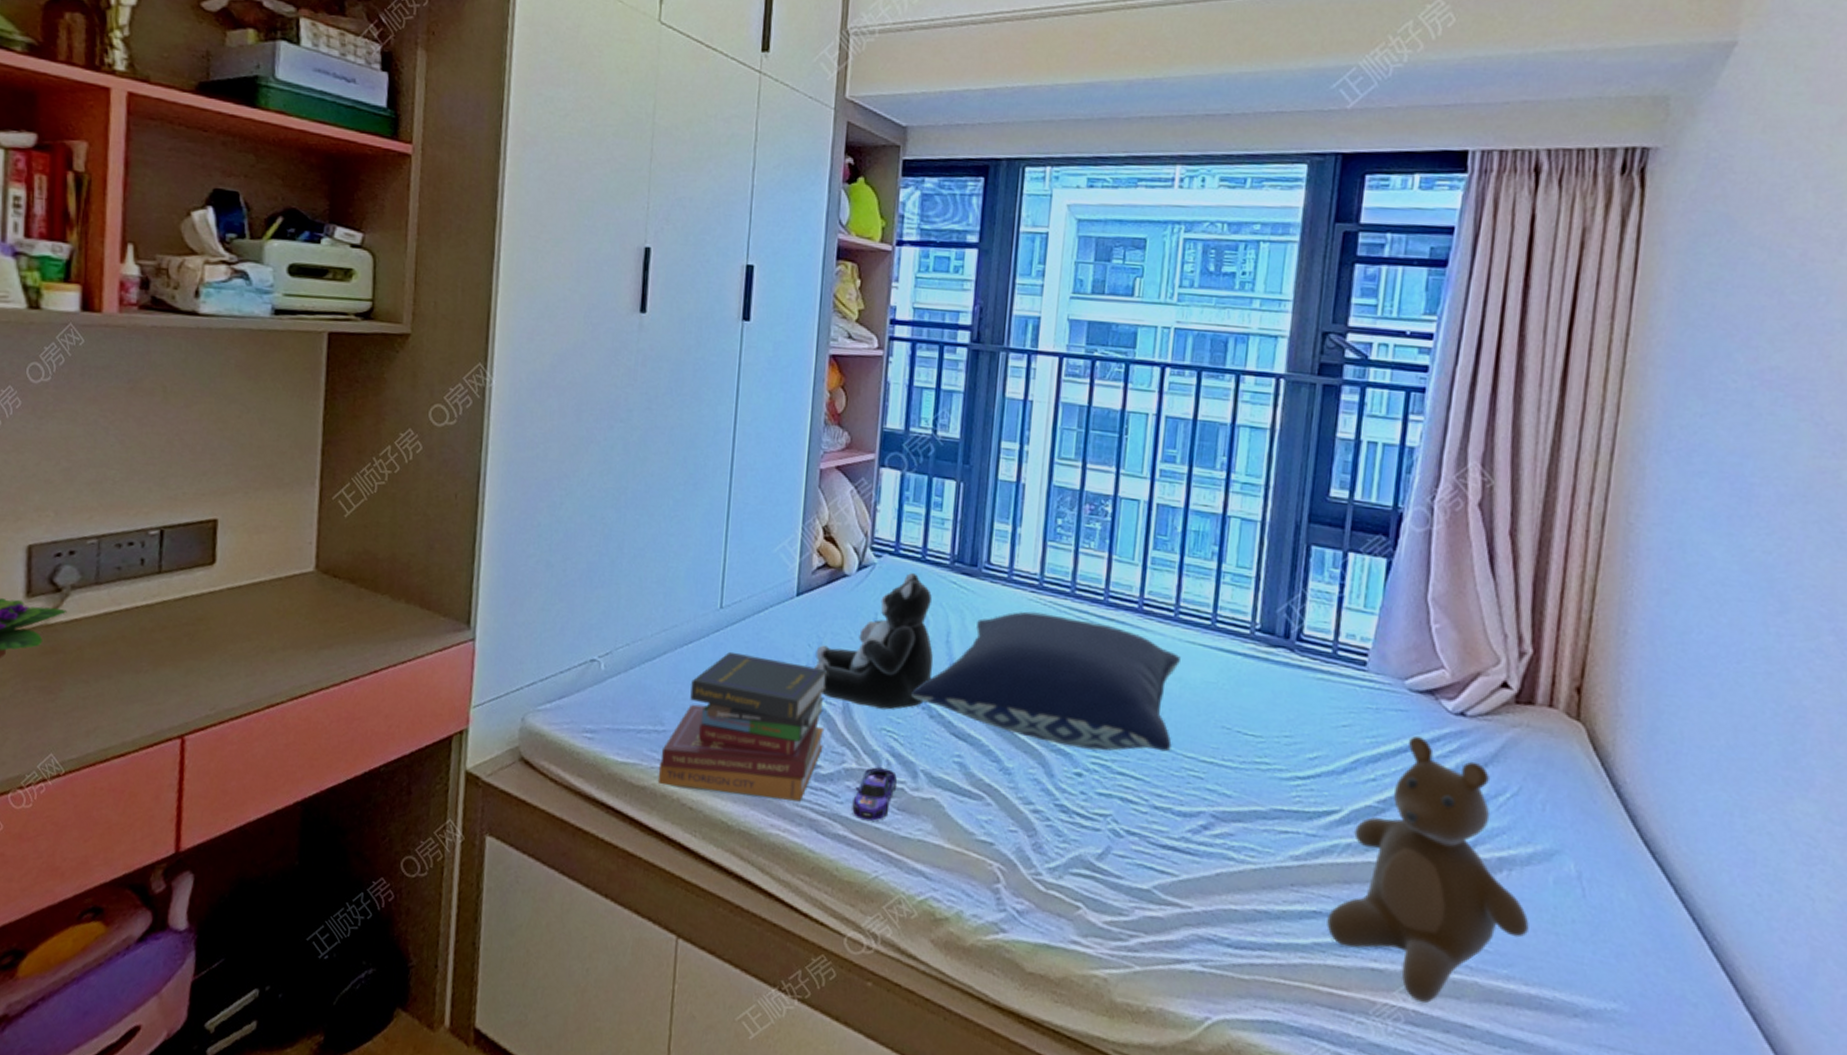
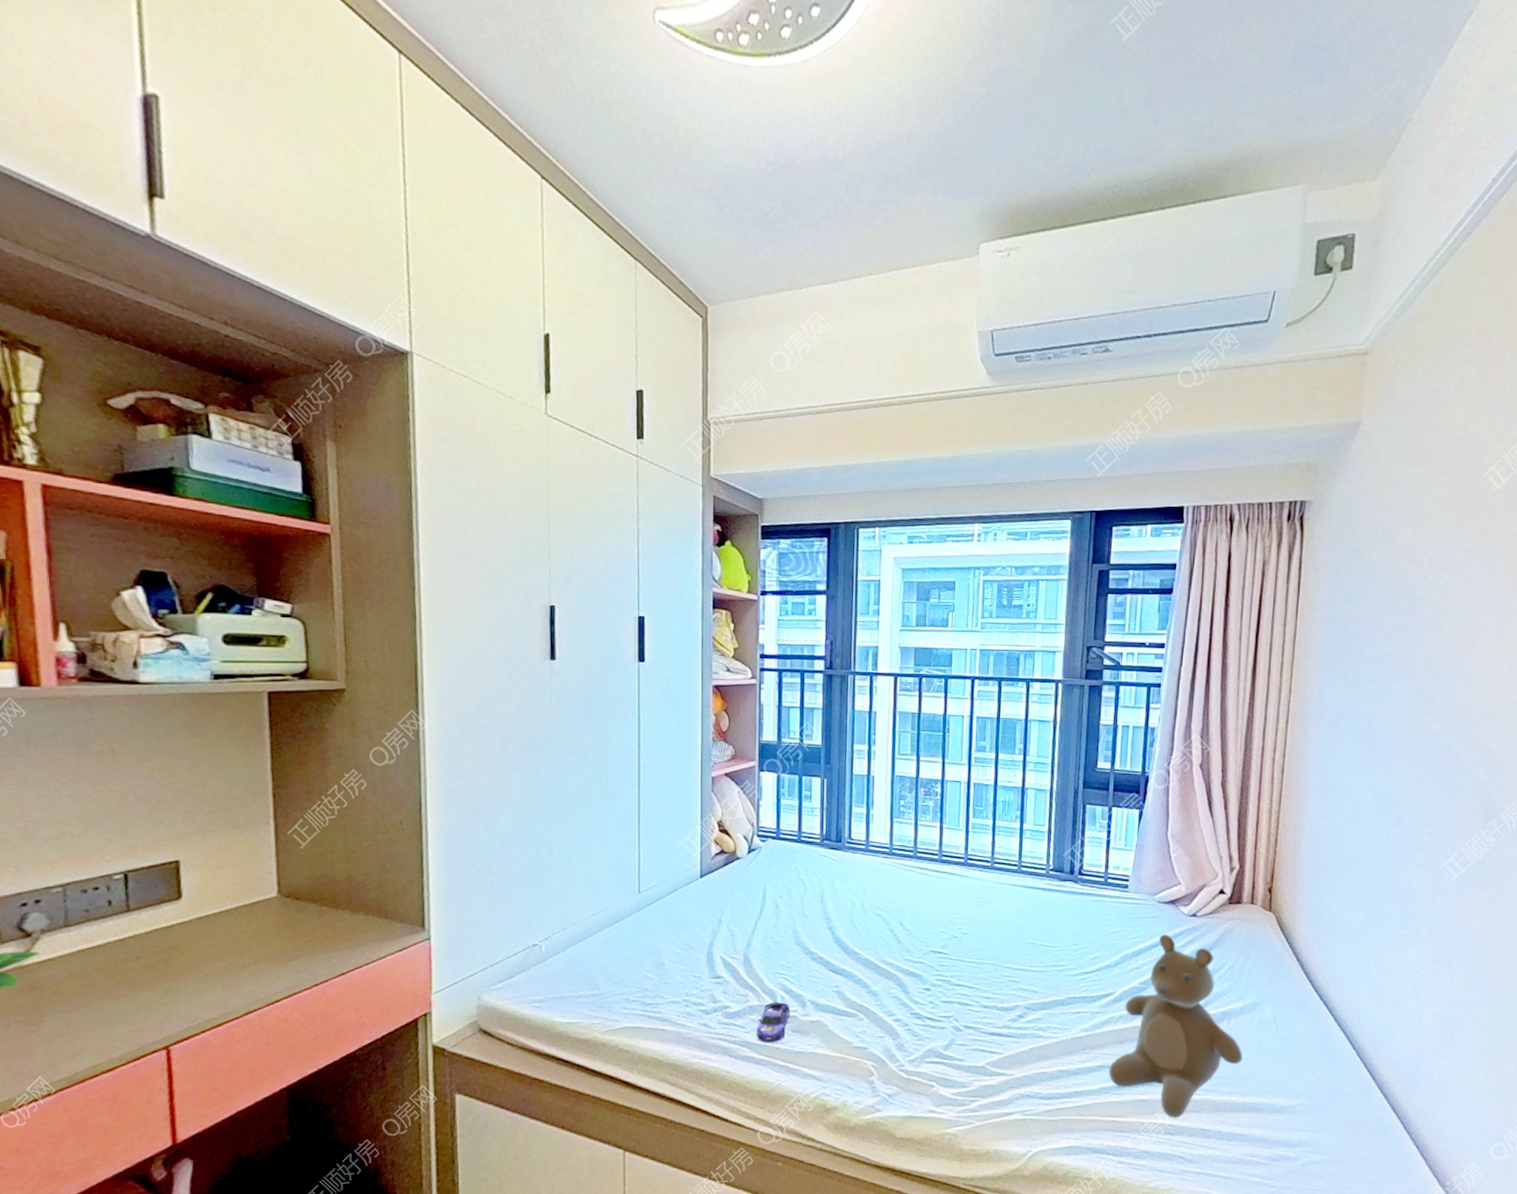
books: present [657,651,828,802] -> none [598,926,731,1036]
plush toy: present [815,573,934,710] -> none [719,852,813,958]
pillow: present [912,611,1181,752] -> none [797,872,997,970]

